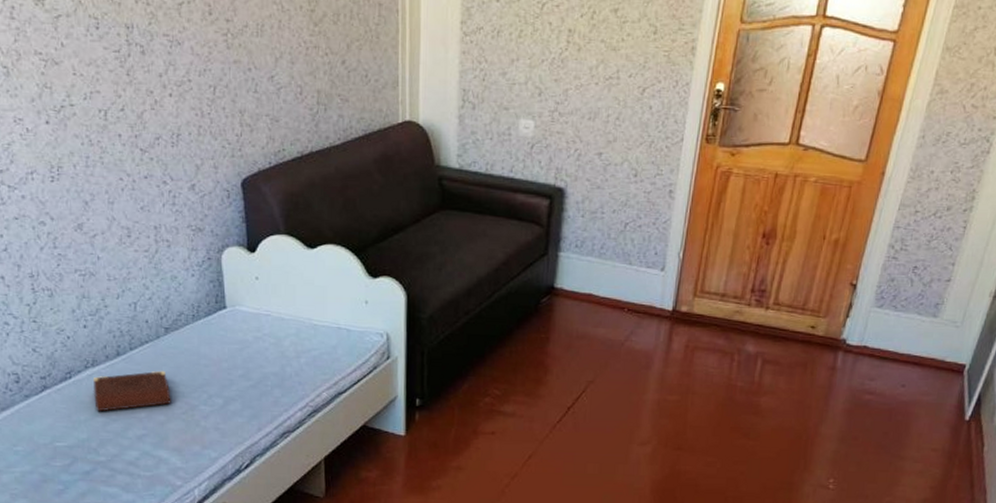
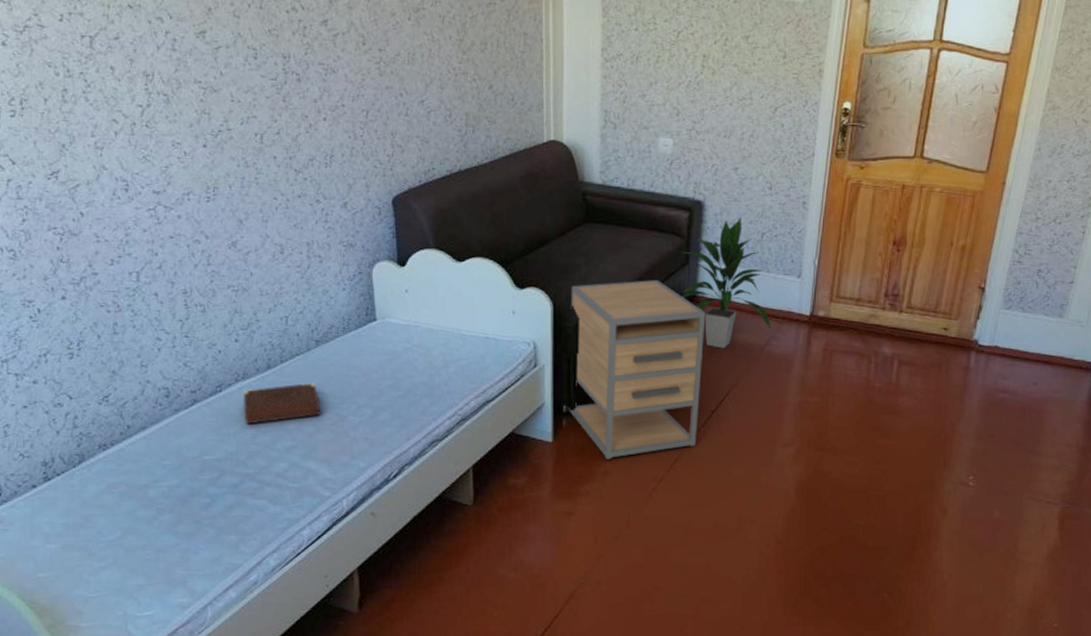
nightstand: none [422,271,564,455] -> present [569,280,706,459]
indoor plant: none [540,206,632,344] -> present [682,217,772,349]

